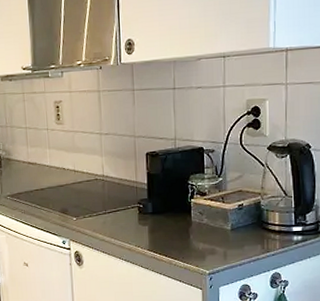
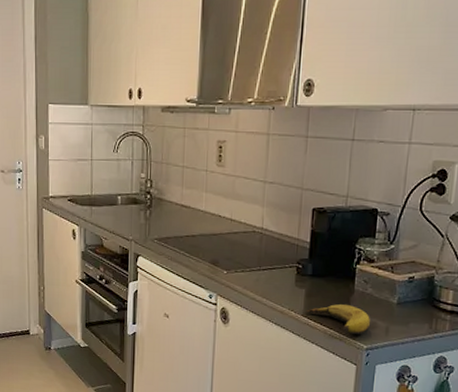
banana: none [150,236,209,263] -> present [304,304,370,335]

